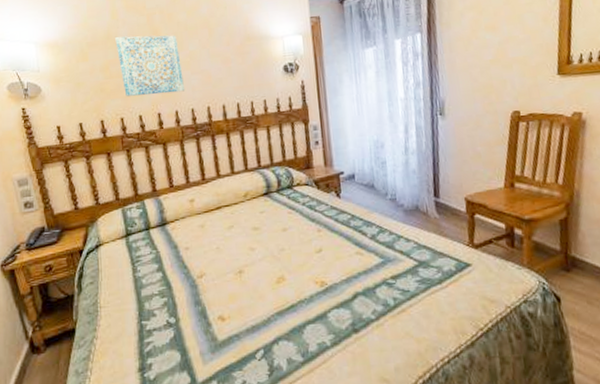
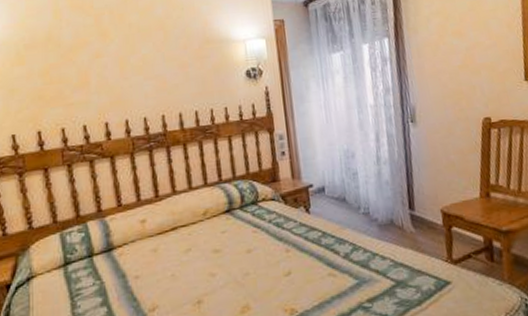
wall art: present [115,35,185,96] -> none [57,37,137,104]

